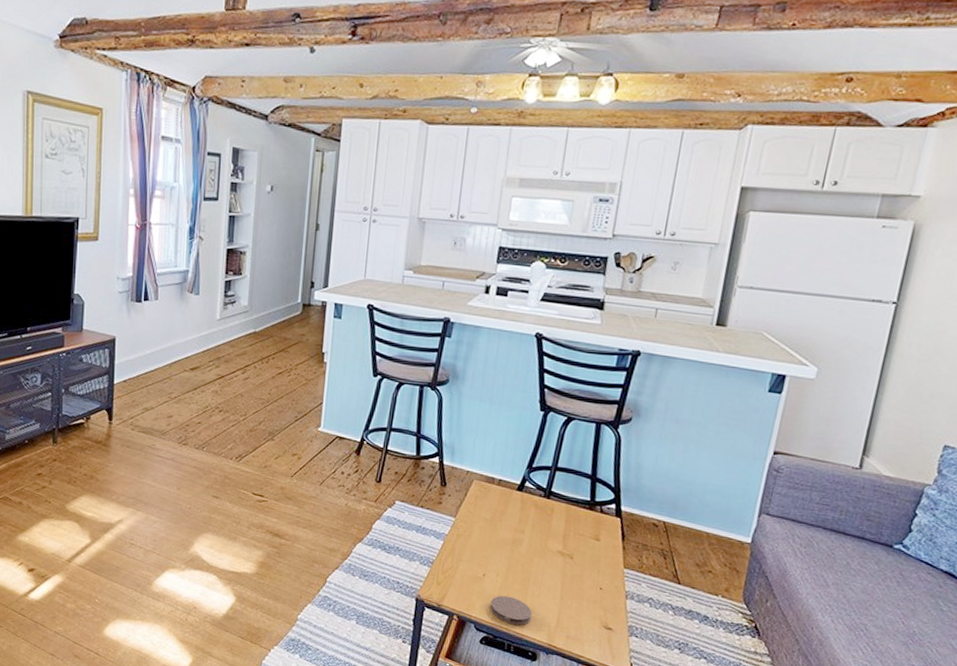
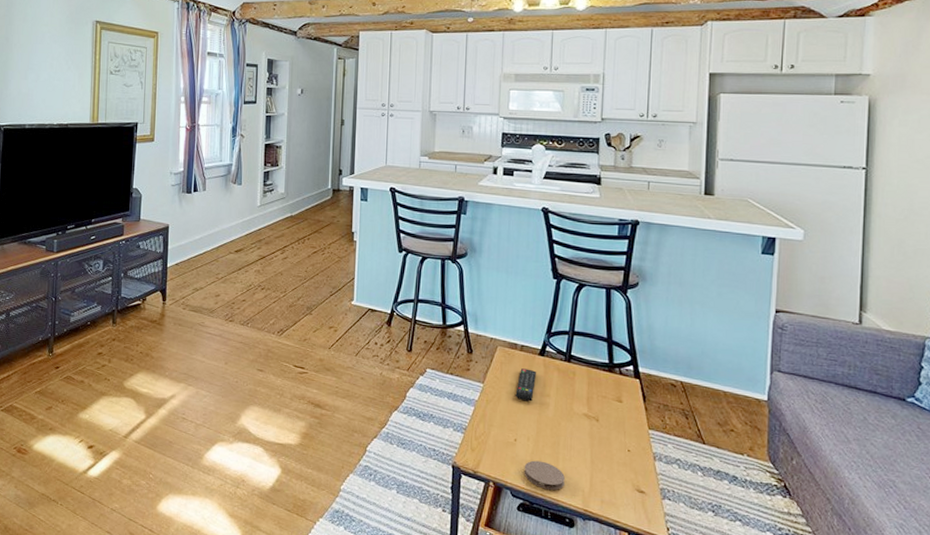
remote control: none [488,503,512,537] -> present [515,368,536,402]

